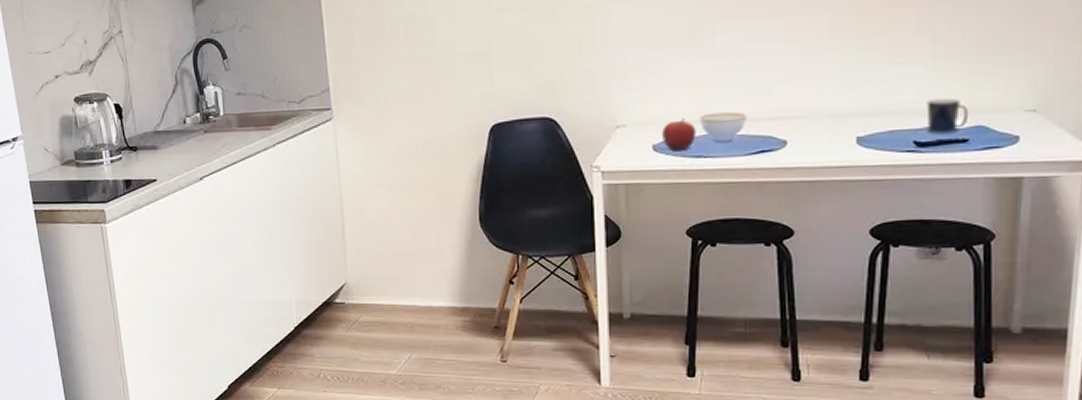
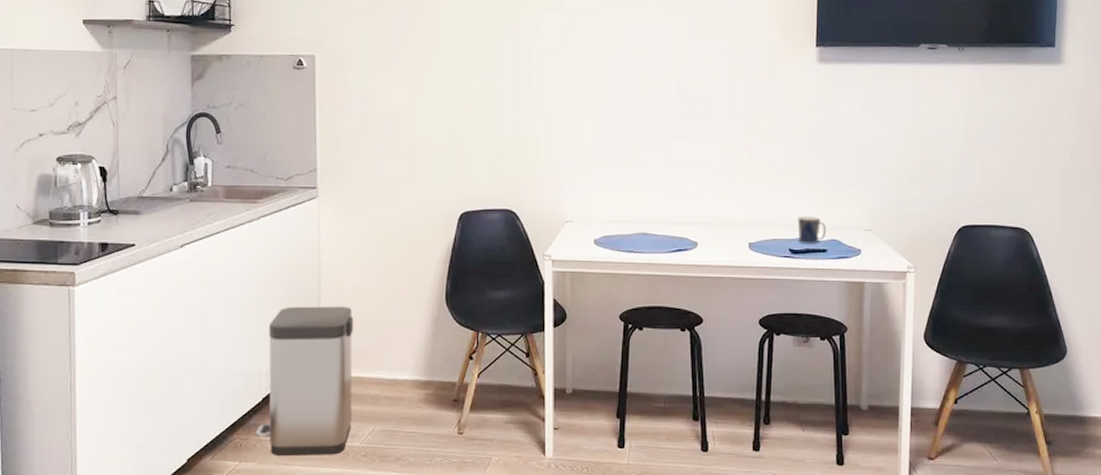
pedal bin: none [290,232,387,383] -> present [255,306,354,455]
fruit: present [662,118,696,152] -> none [602,218,628,246]
bowl: present [699,111,749,143] -> none [631,214,669,241]

